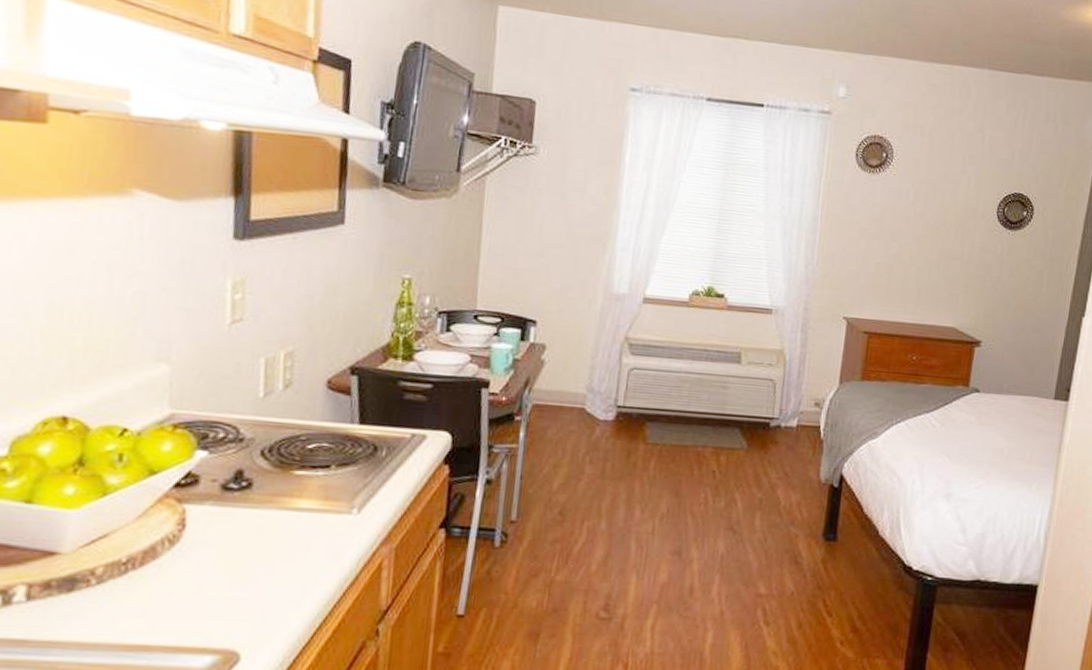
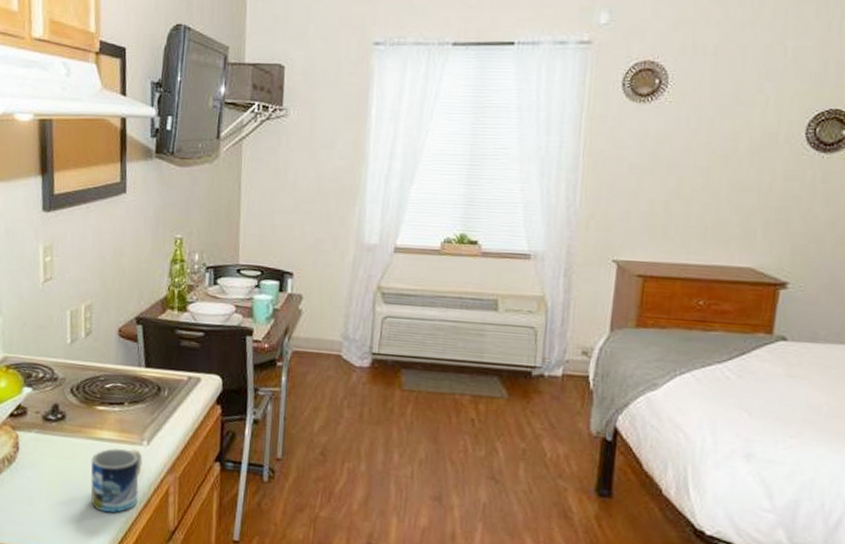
mug: none [282,518,351,596] -> present [91,448,143,513]

